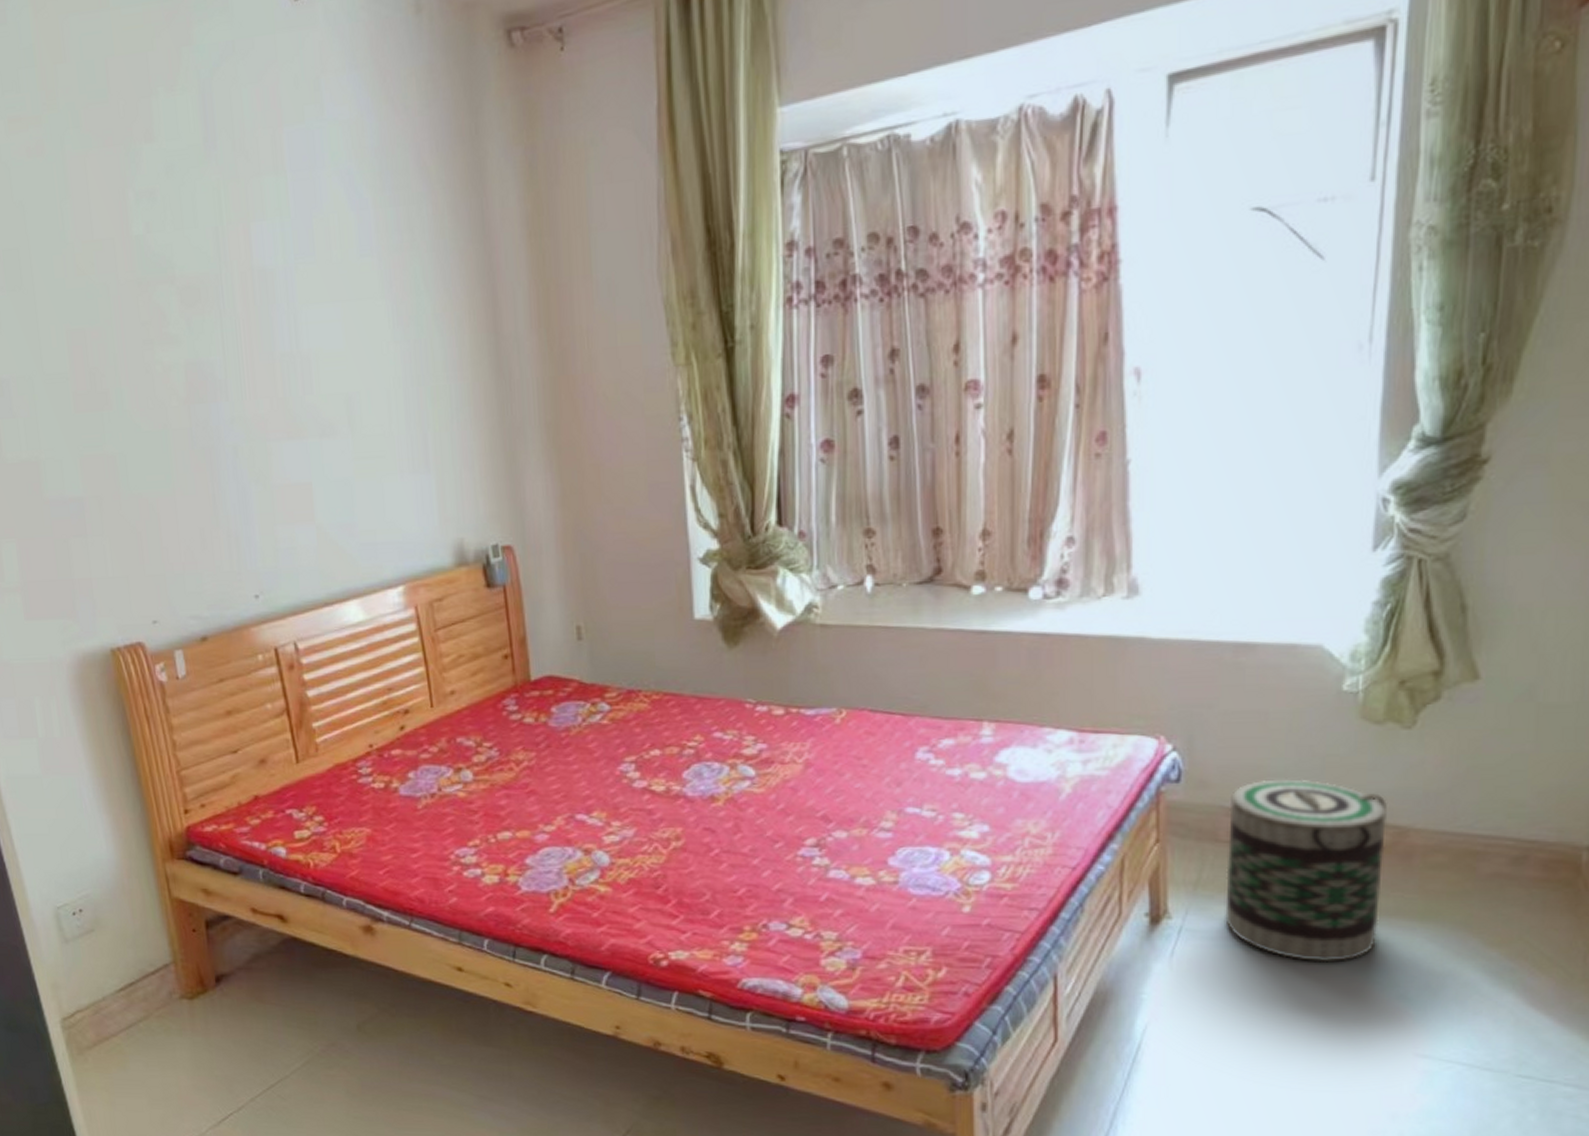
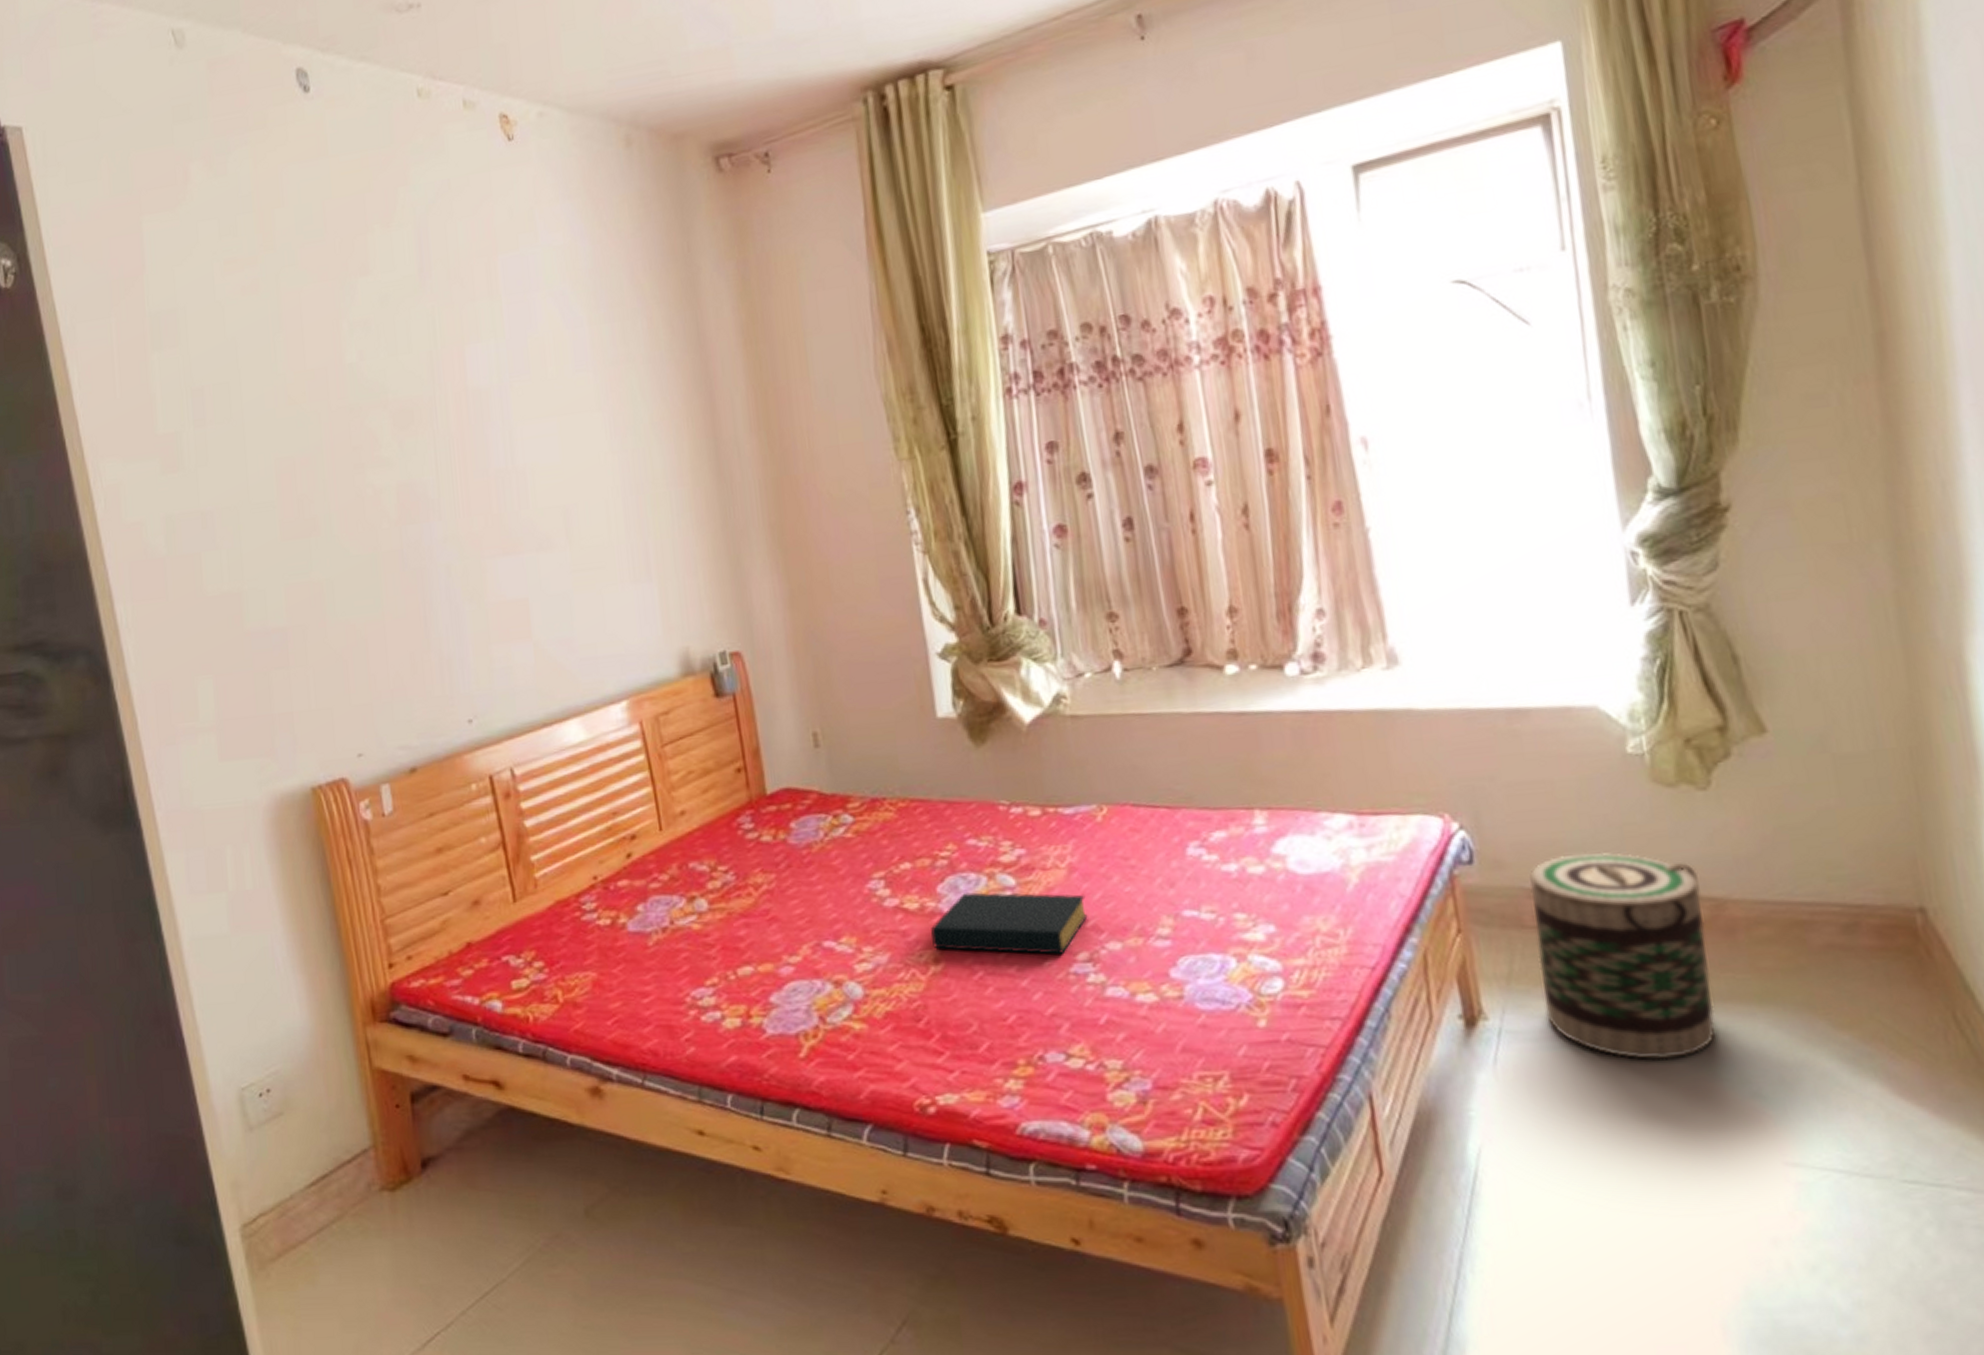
hardback book: none [675,780,819,838] -> present [931,892,1088,954]

